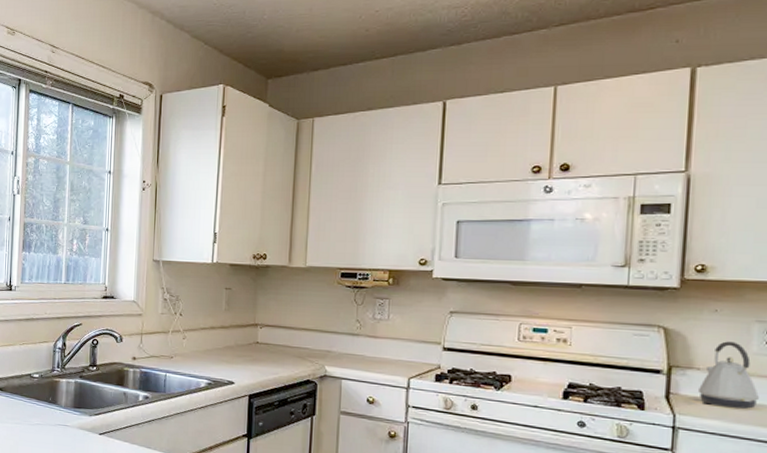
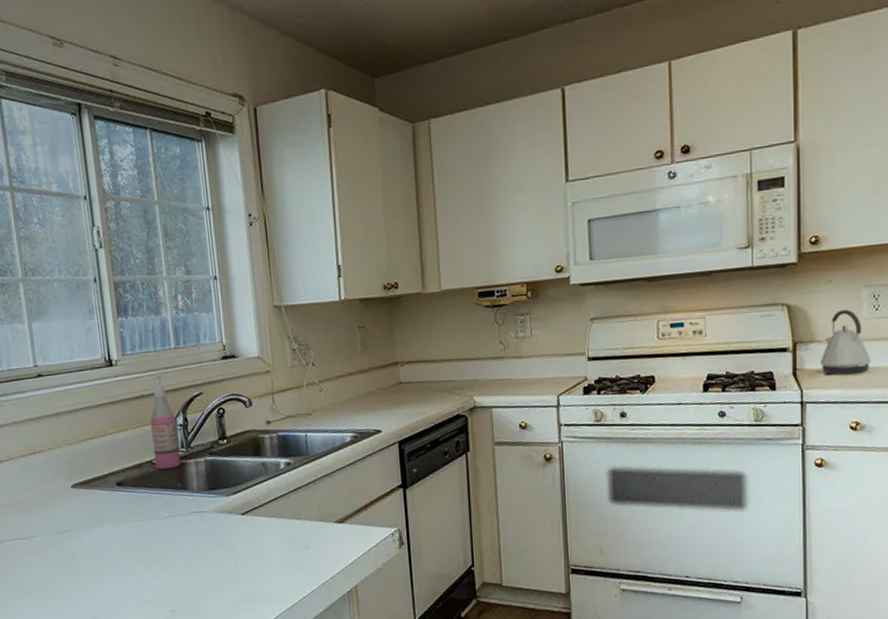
soap dispenser: none [33,302,56,384] -> present [143,373,181,470]

